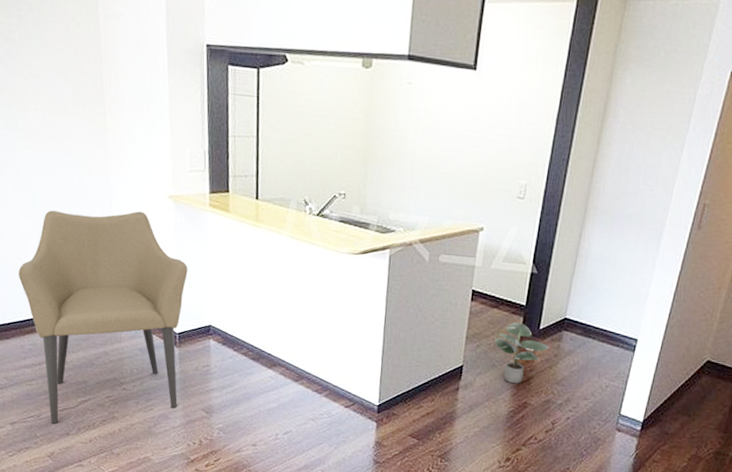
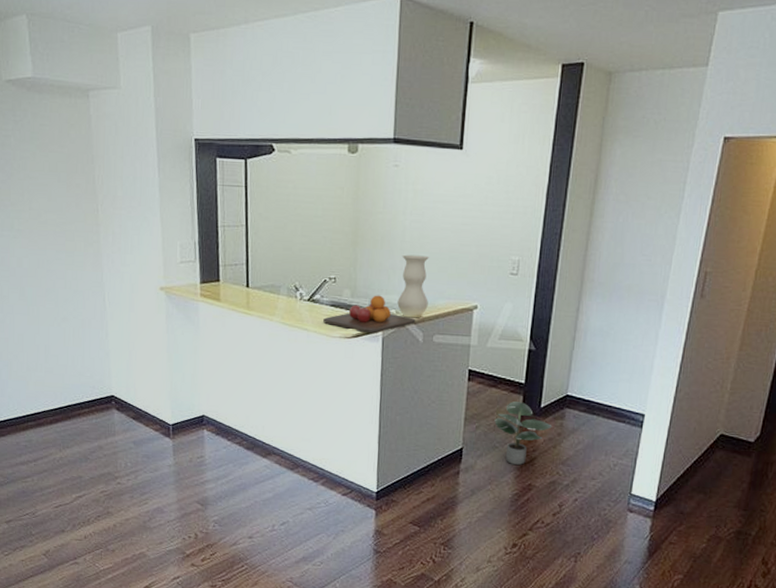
armchair: present [18,210,188,424] -> none [14,304,180,521]
chopping board: none [332,212,423,250] -> present [323,295,416,333]
vase: none [405,173,438,238] -> present [397,254,429,318]

